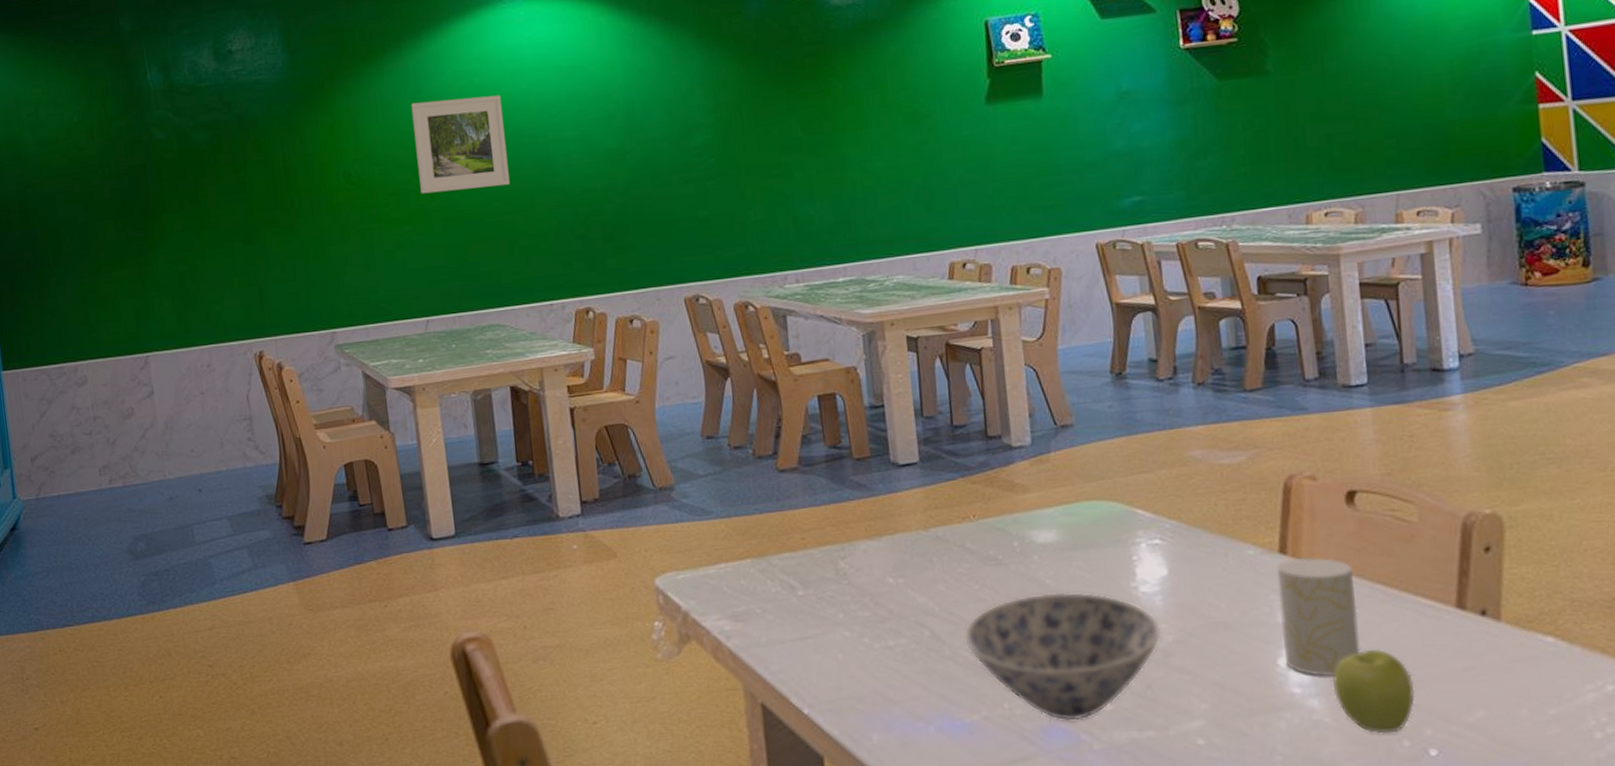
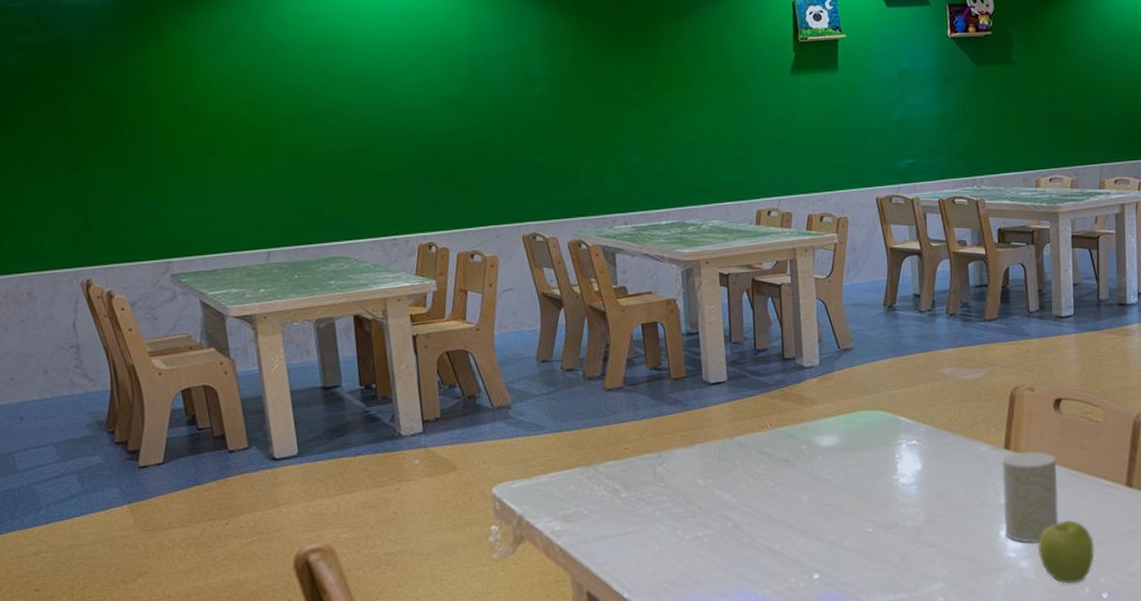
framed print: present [411,95,510,194] -> none [250,37,354,129]
bowl: present [963,591,1162,721] -> none [759,485,915,590]

